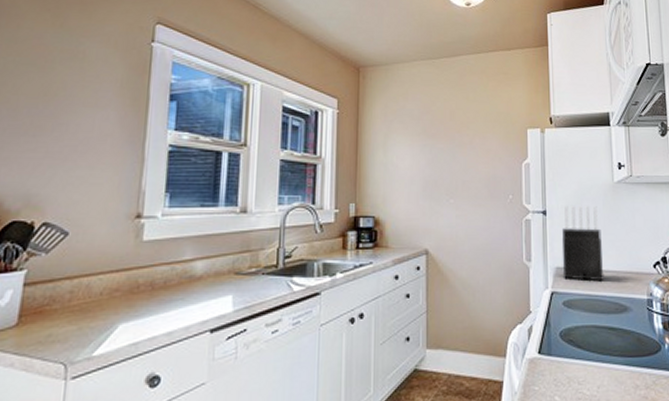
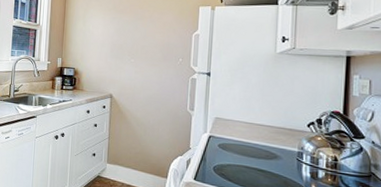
knife block: present [561,205,603,282] -> none [220,69,259,133]

